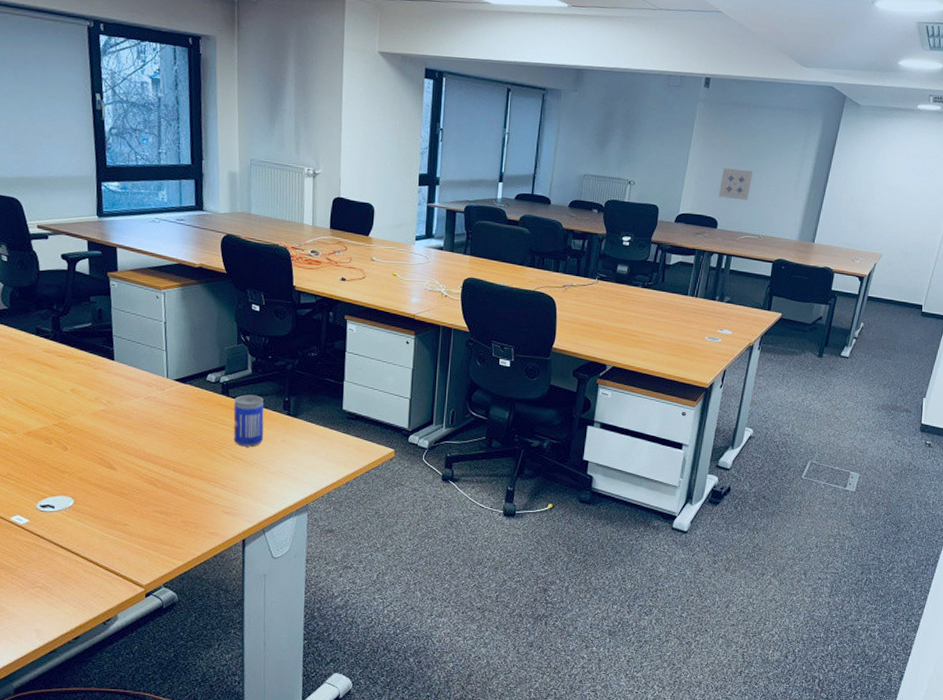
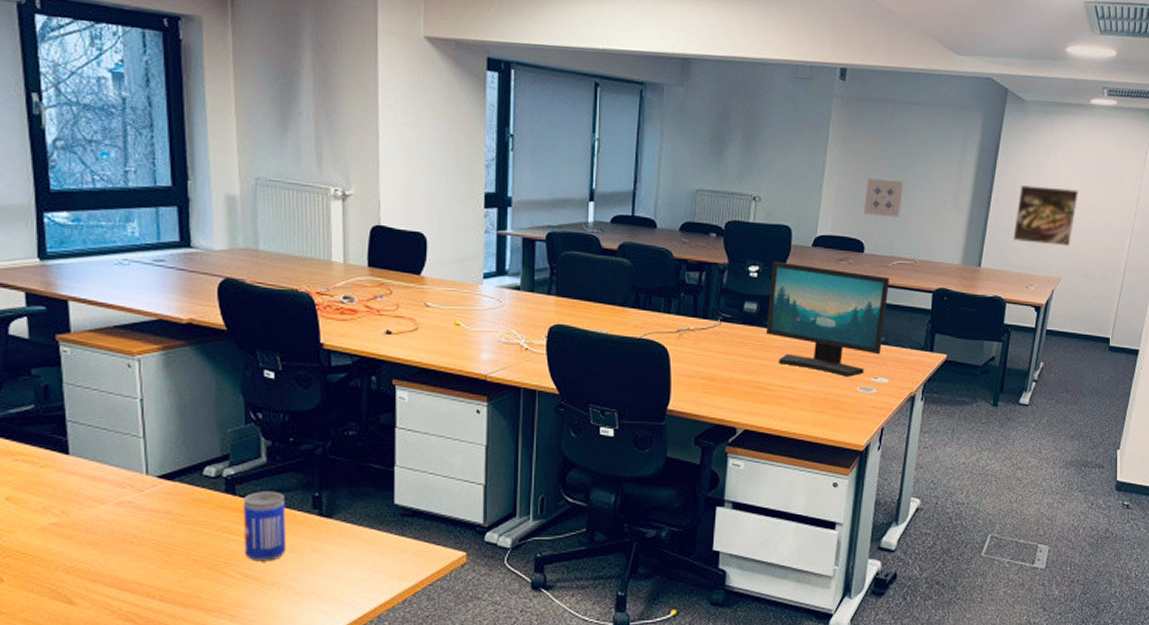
computer monitor: none [634,233,737,328] -> present [767,261,889,377]
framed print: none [843,176,902,228] -> present [1013,185,1078,246]

